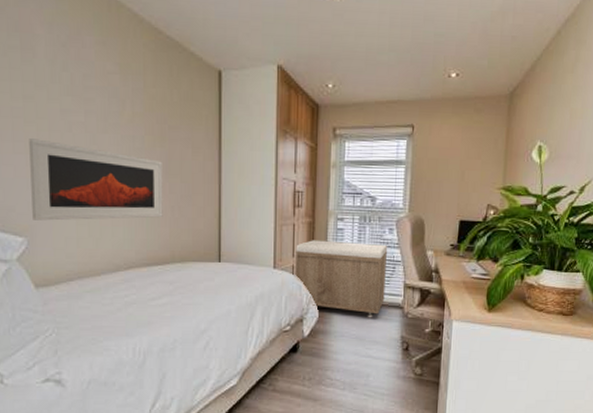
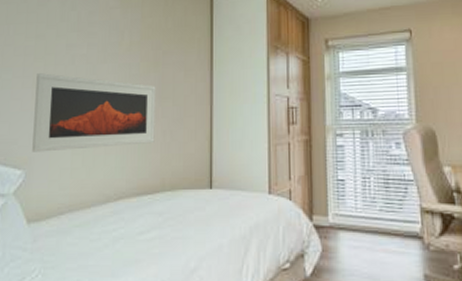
storage bench: present [295,240,388,318] -> none [292,159,399,252]

